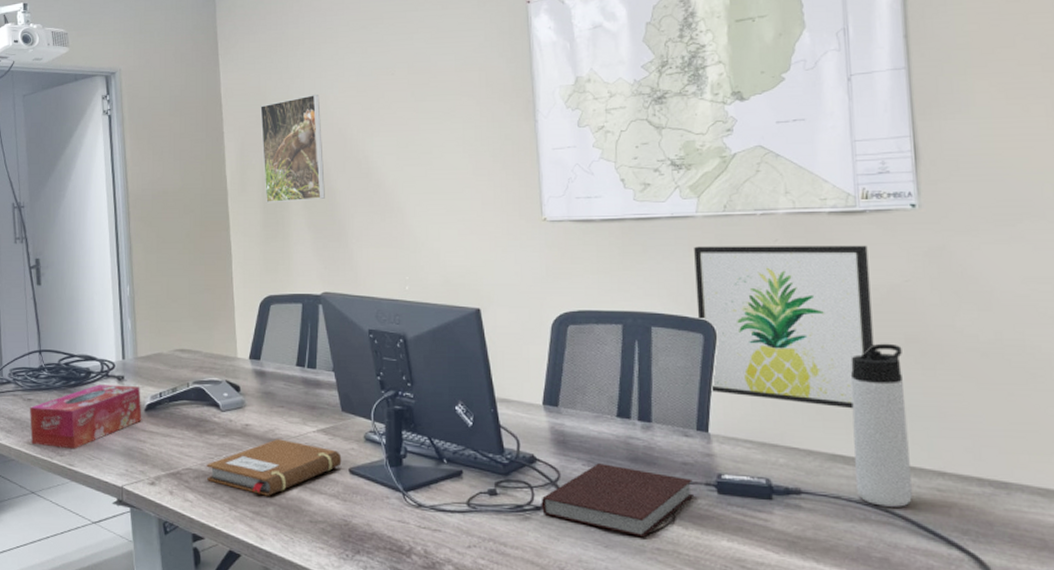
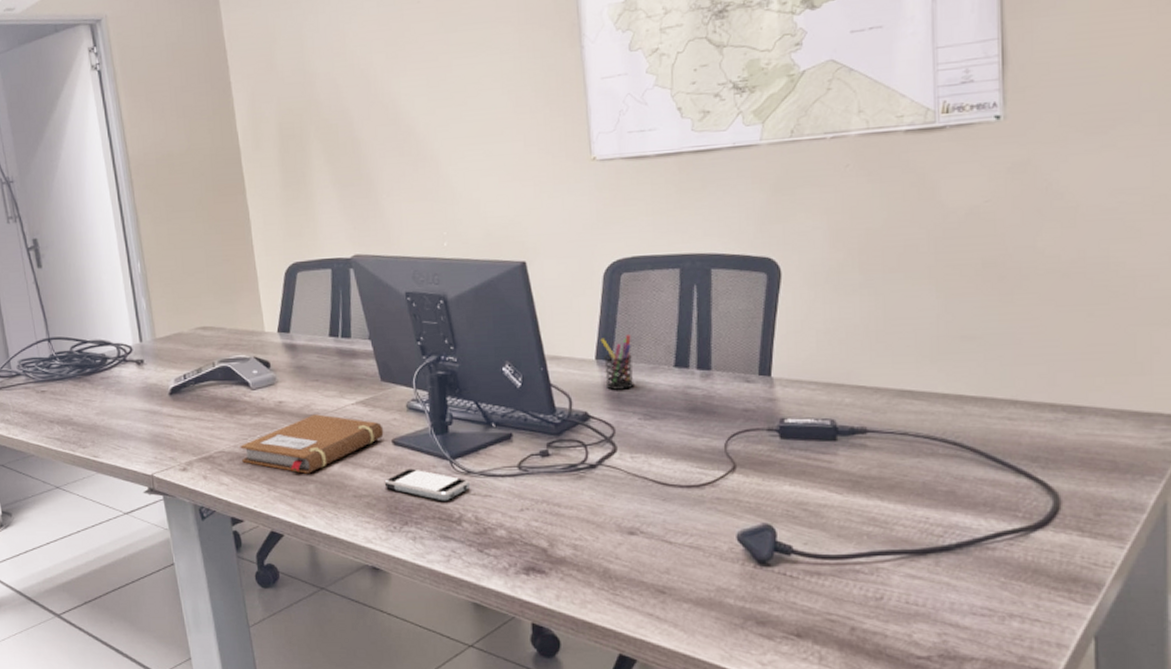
tissue box: present [29,384,142,449] -> none [43,369,167,440]
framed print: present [260,94,325,204] -> none [270,30,350,161]
smartphone: none [339,498,420,533] -> present [384,468,470,501]
notebook: present [541,463,693,538] -> none [595,416,755,488]
pen holder: none [547,383,579,436] -> present [600,335,635,390]
wall art: present [694,245,874,409] -> none [758,165,949,342]
thermos bottle: present [850,343,913,507] -> none [922,269,983,440]

